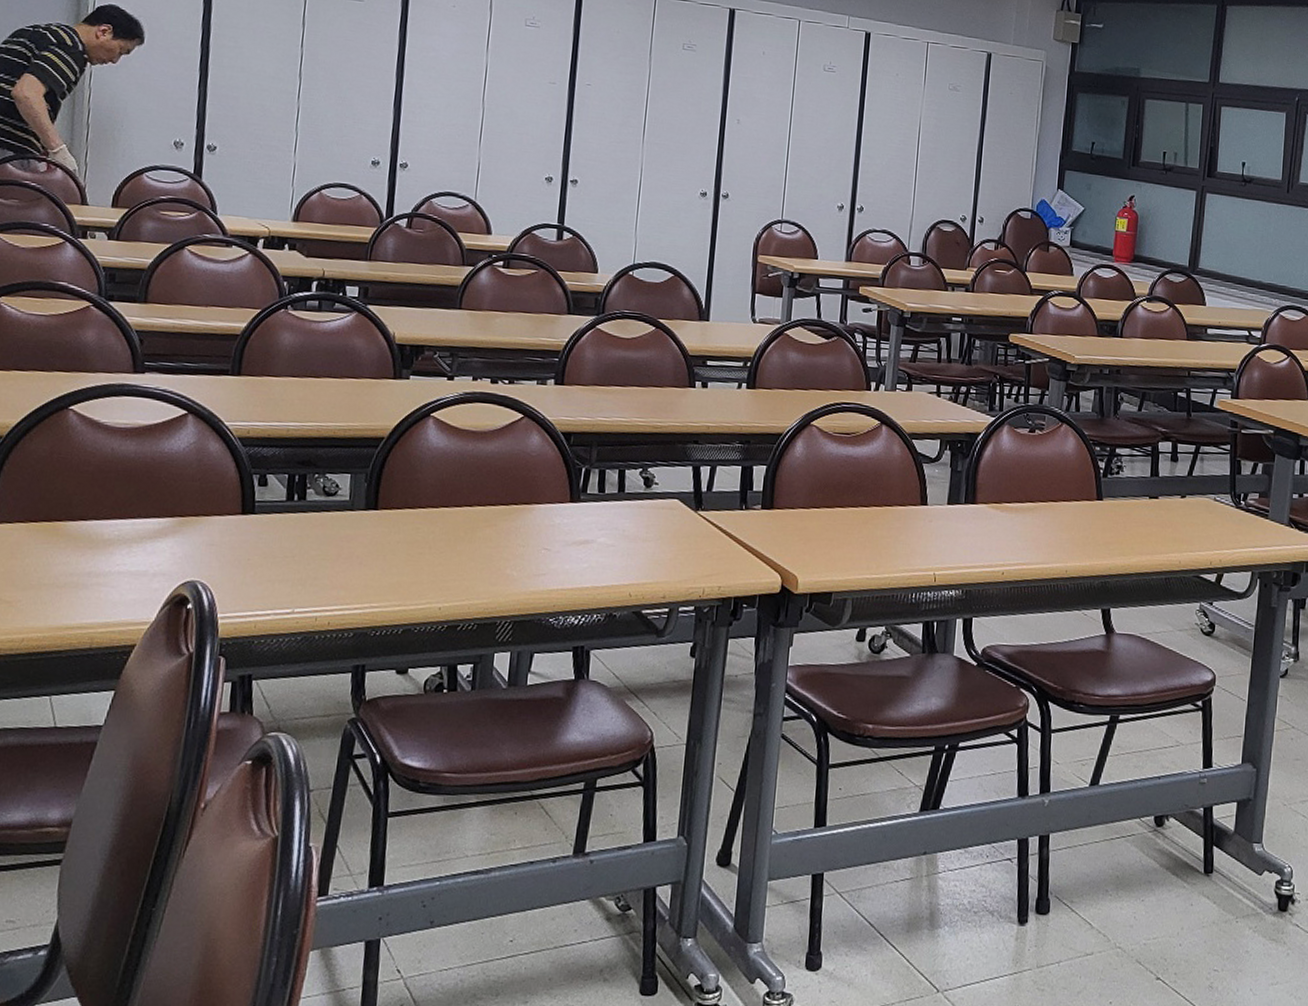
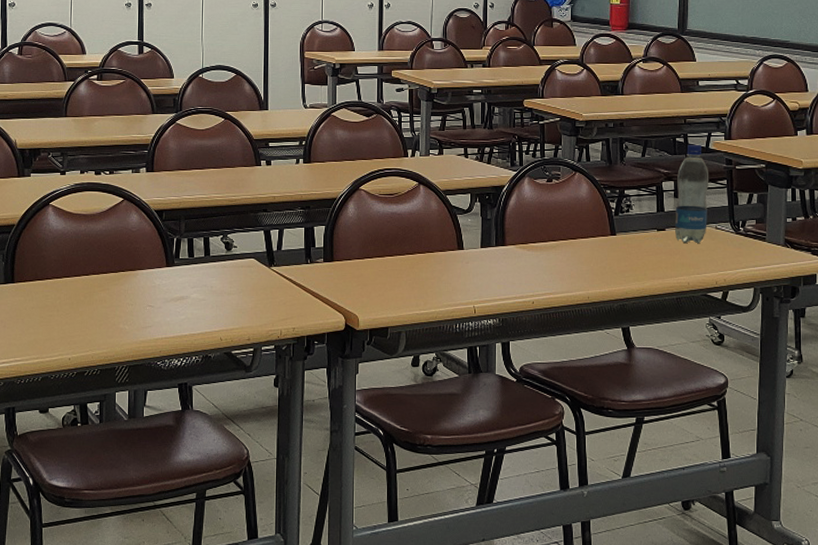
bottle: none [1169,400,1212,517] -> present [675,144,709,244]

